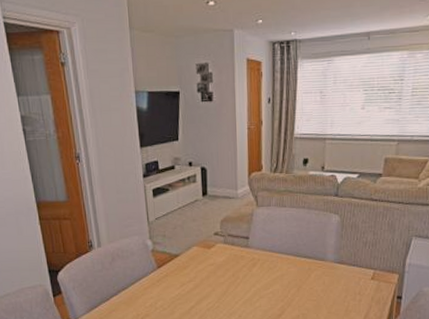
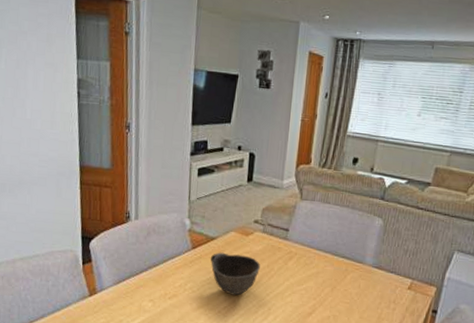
bowl: none [177,268,226,308] -> present [211,252,260,296]

